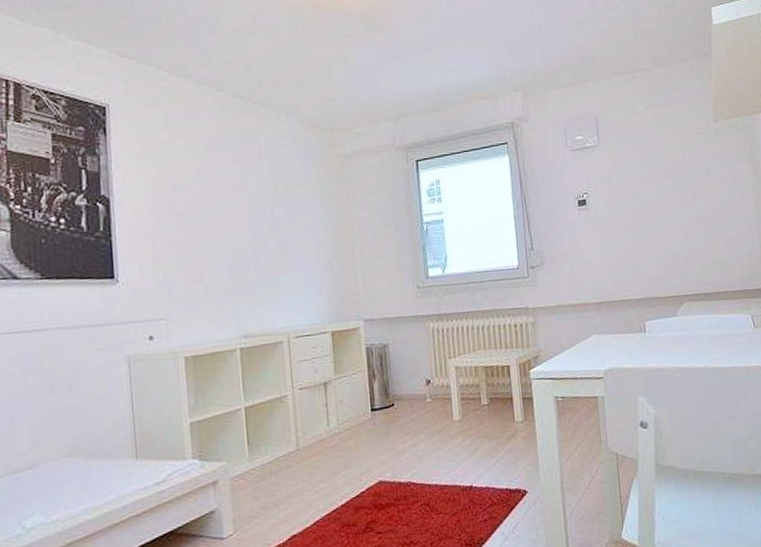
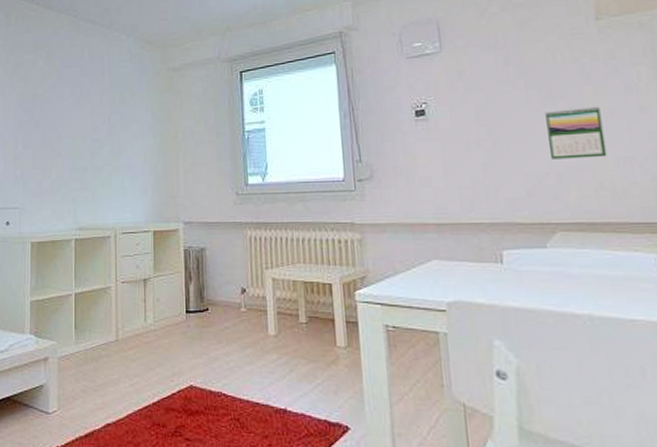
calendar: none [677,195,719,242] -> present [545,106,607,159]

